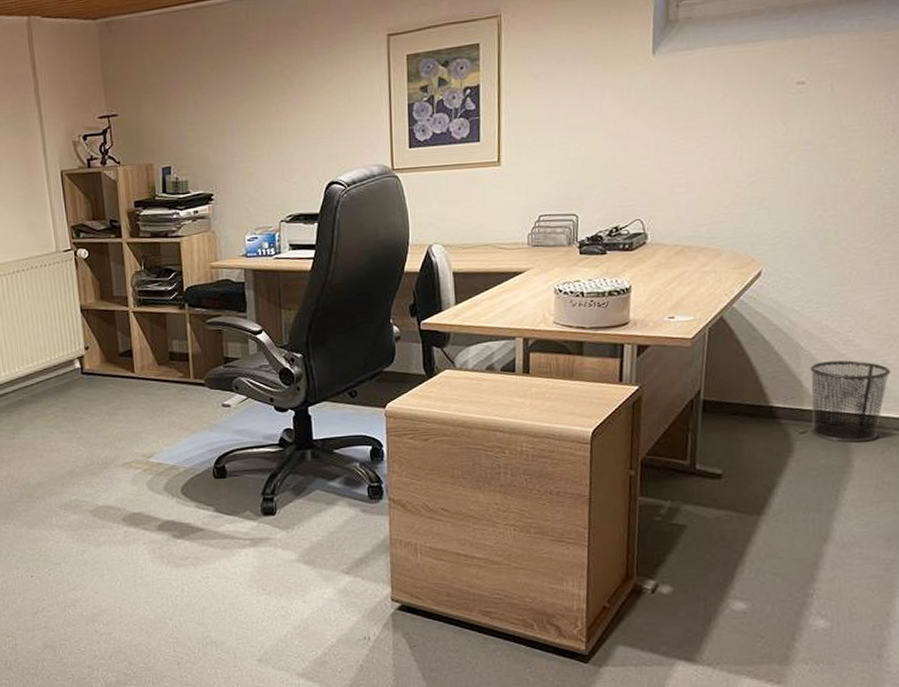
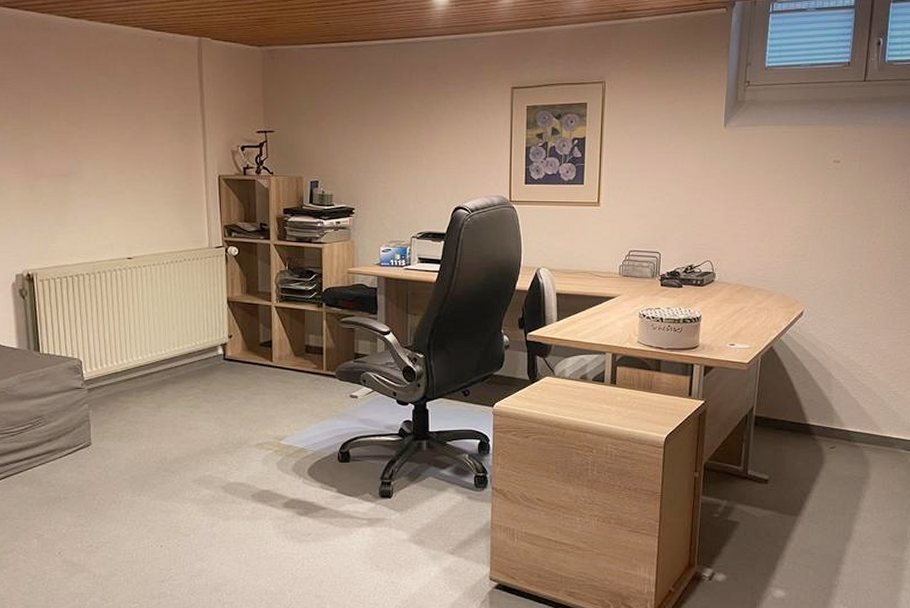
waste bin: present [810,360,891,443] -> none [838,389,900,458]

